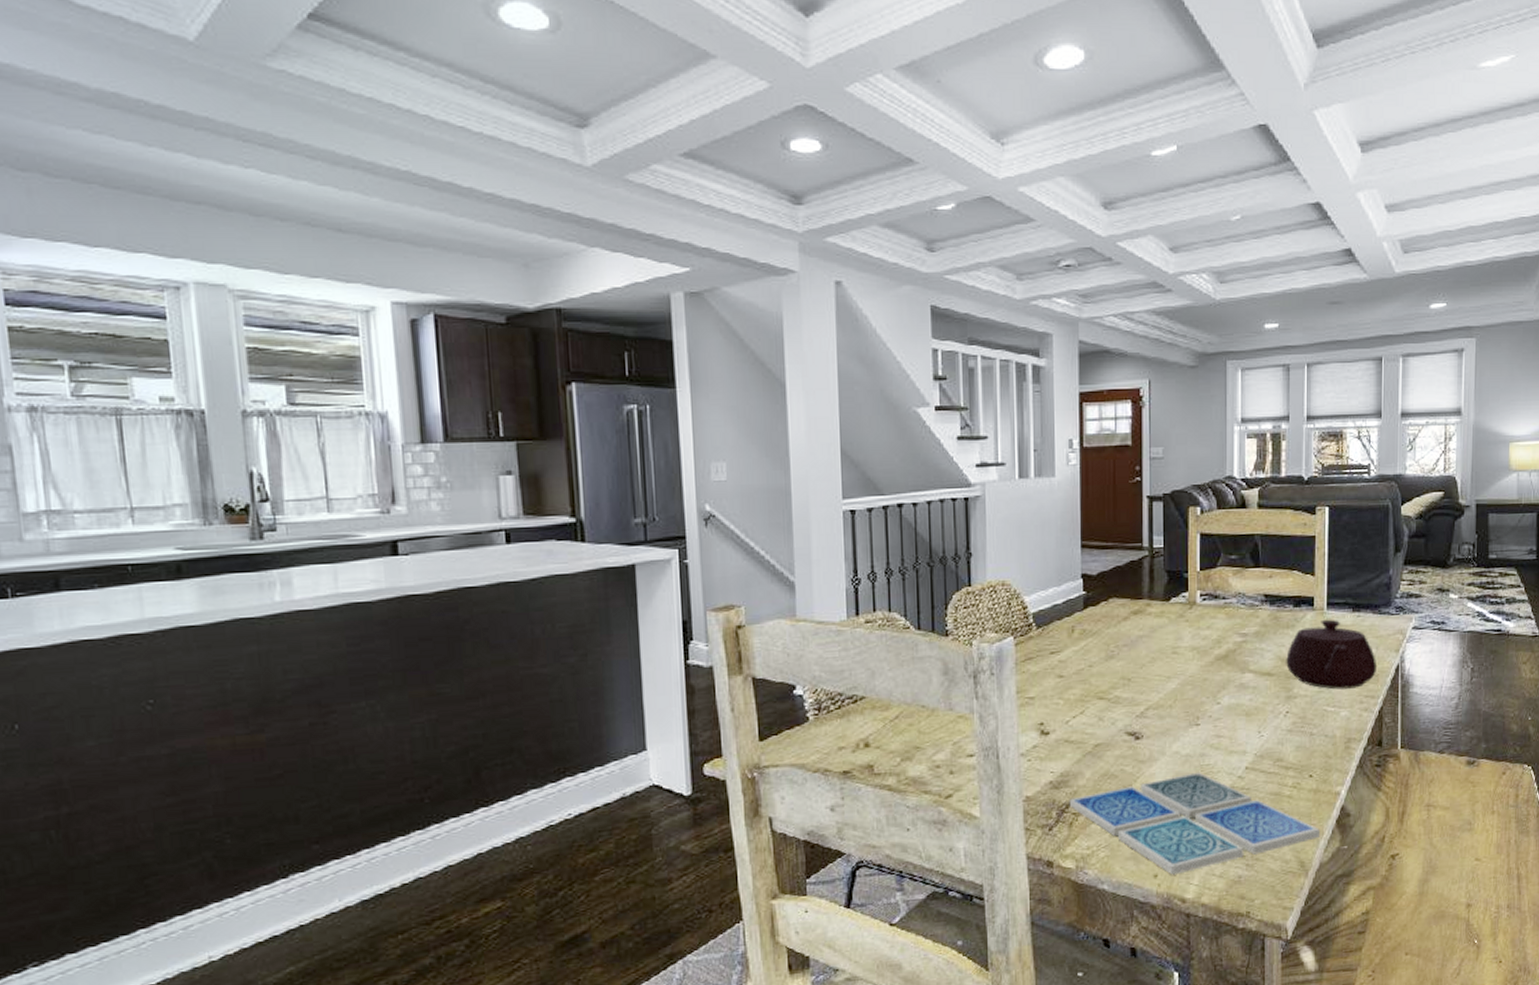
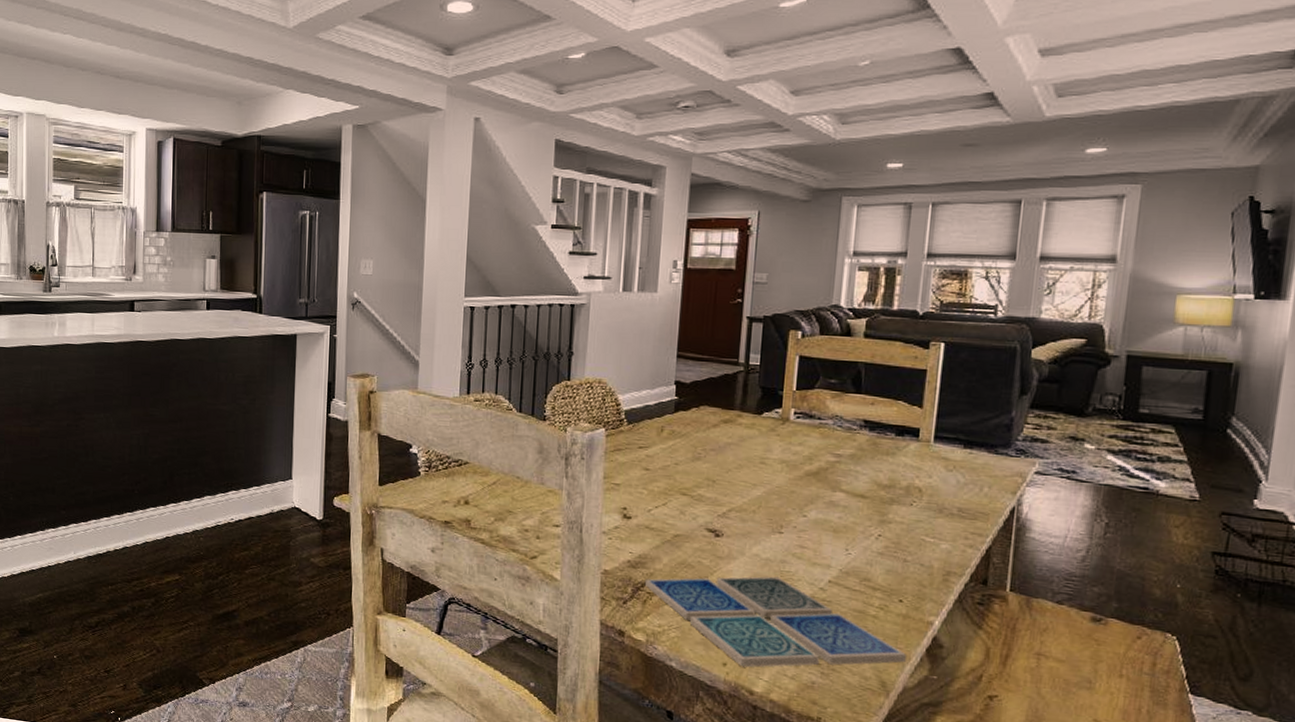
teapot: present [1286,619,1376,690] -> none [882,451,988,524]

